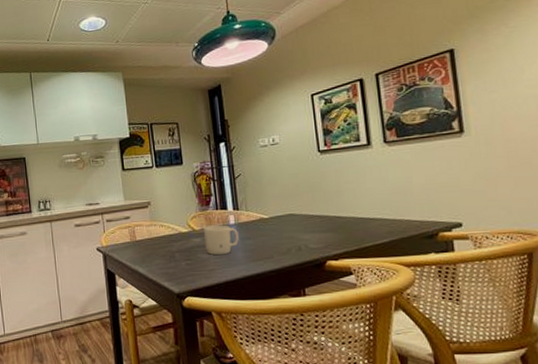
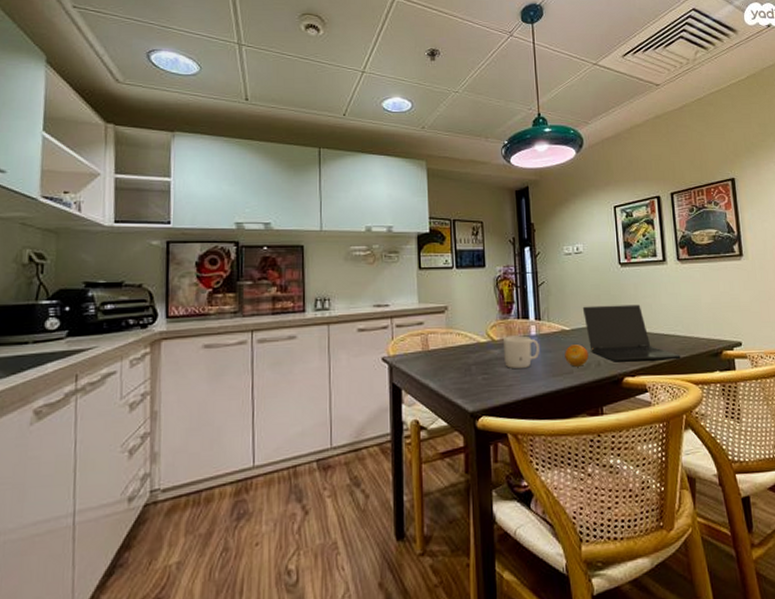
fruit: none [264,231,289,252] -> present [565,344,589,367]
laptop: none [280,190,390,247] -> present [582,304,681,362]

